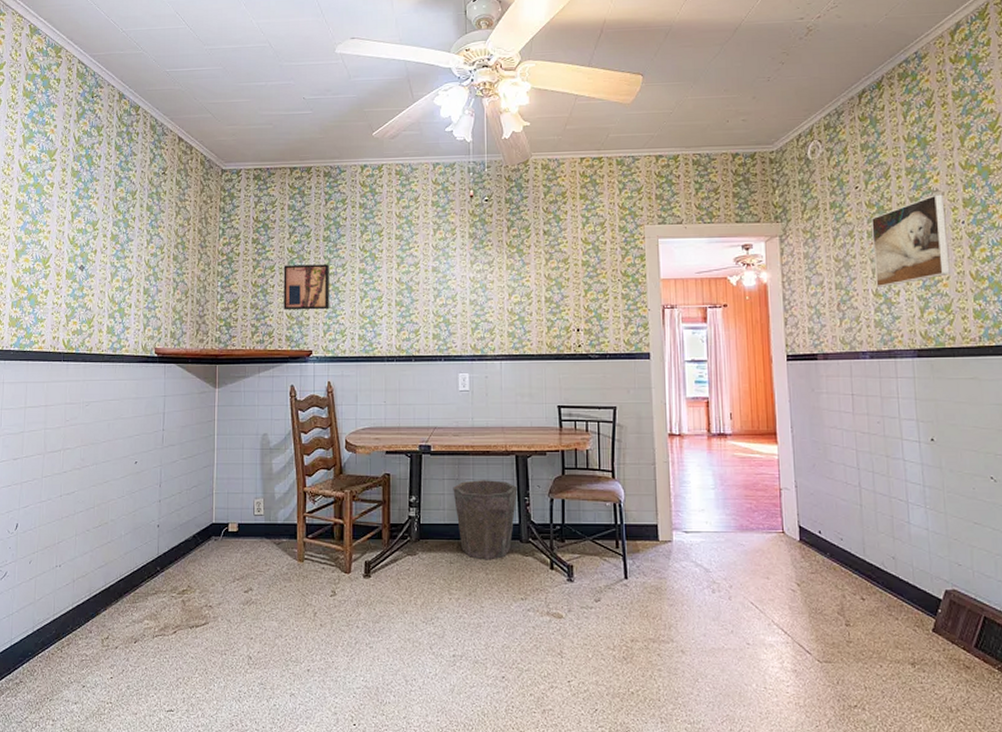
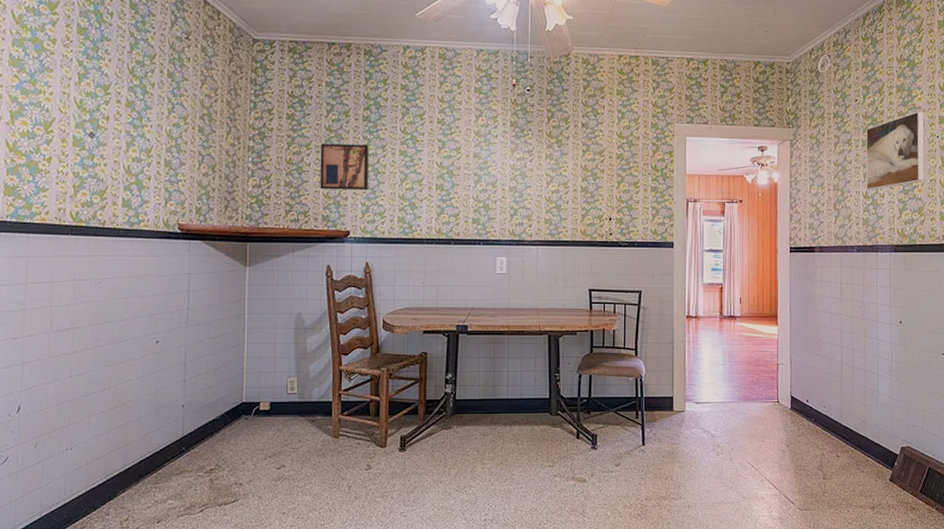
waste bin: present [453,480,518,559] -> none [488,358,549,431]

